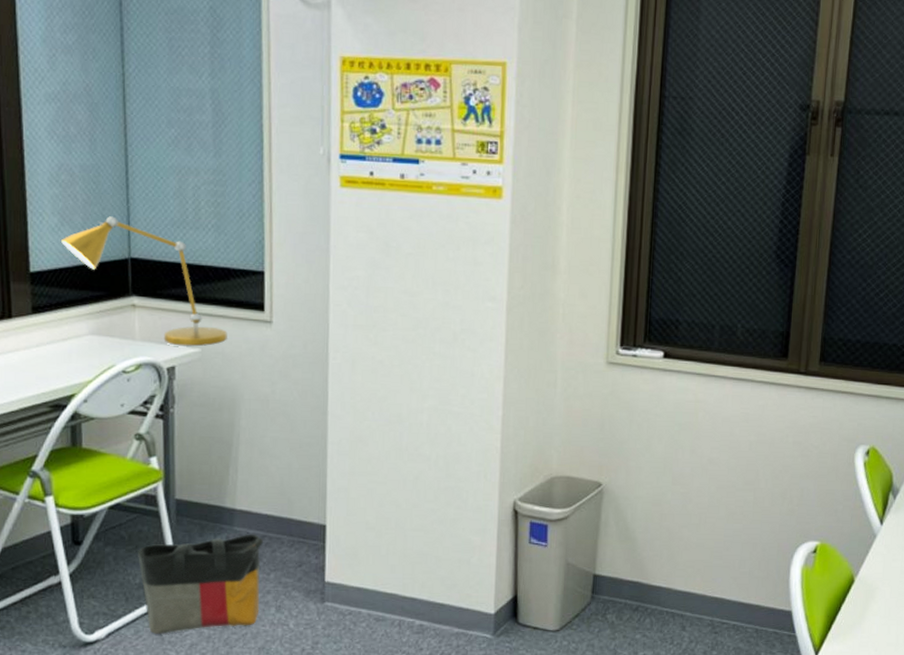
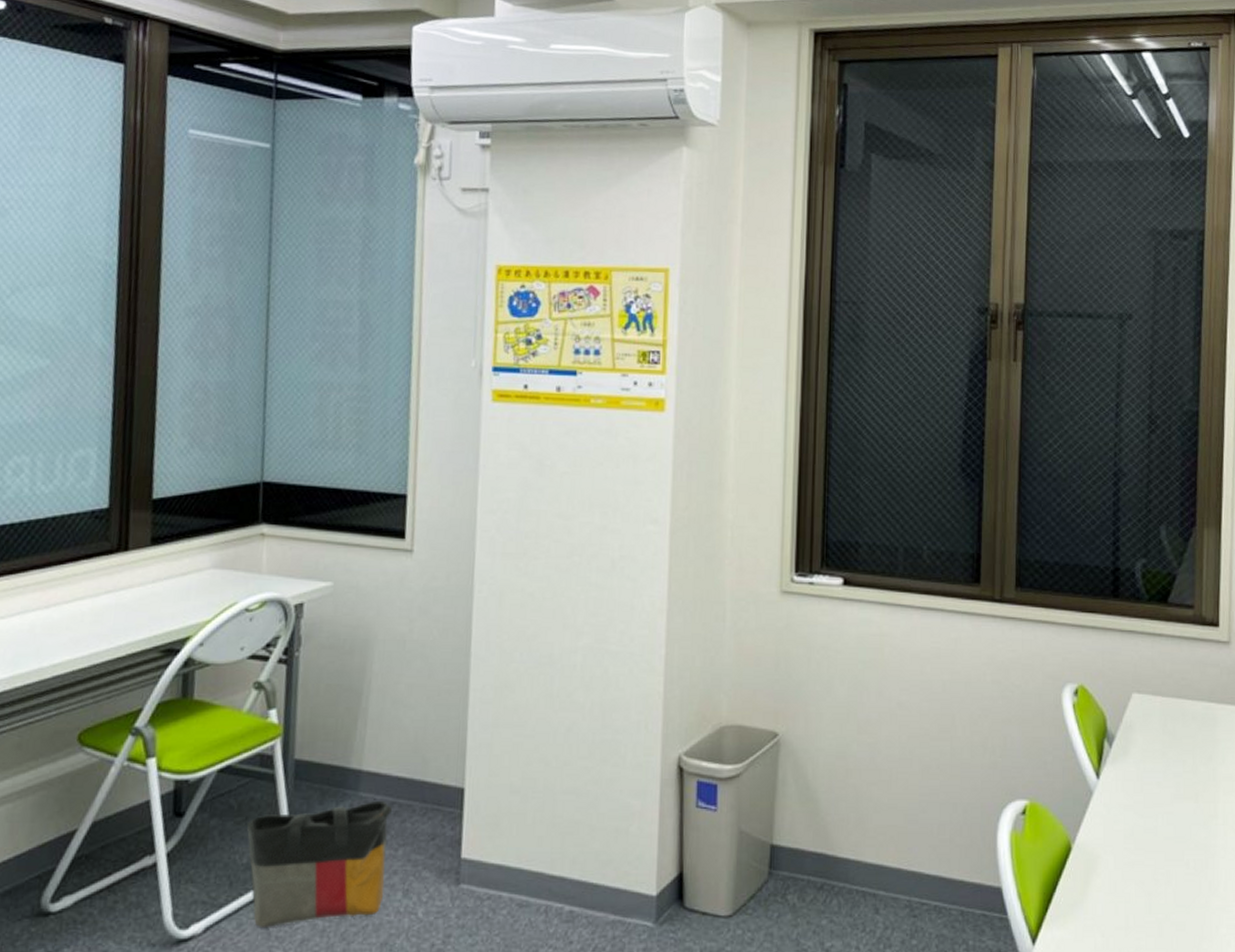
desk lamp: present [60,216,227,347] -> none [188,436,363,580]

